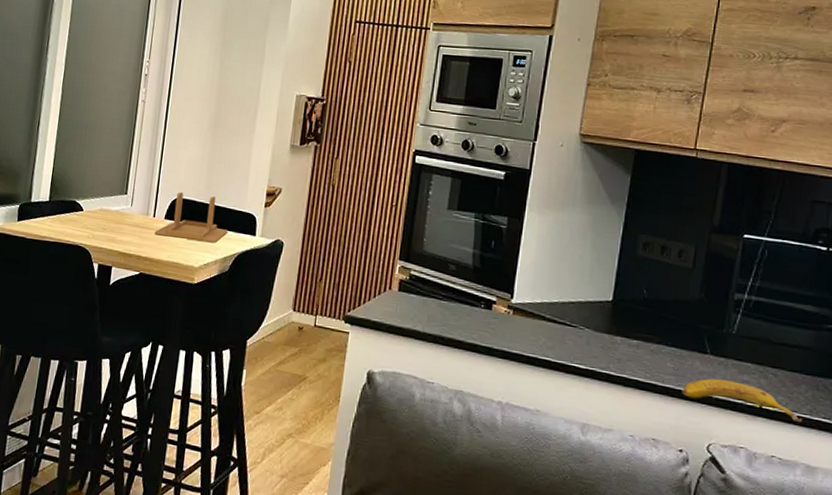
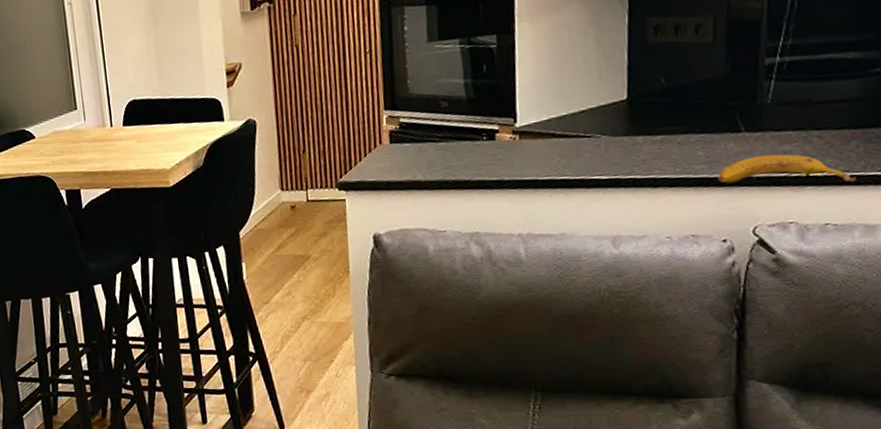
napkin holder: present [154,192,229,242] -> none [116,89,195,146]

